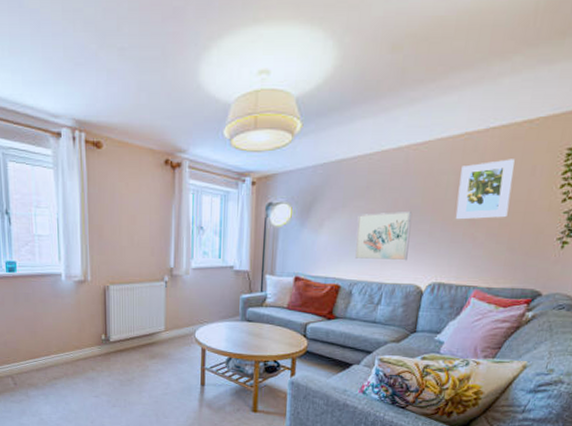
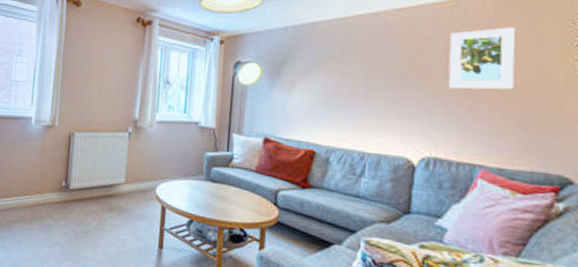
wall art: present [355,211,412,261] -> none [331,76,396,130]

